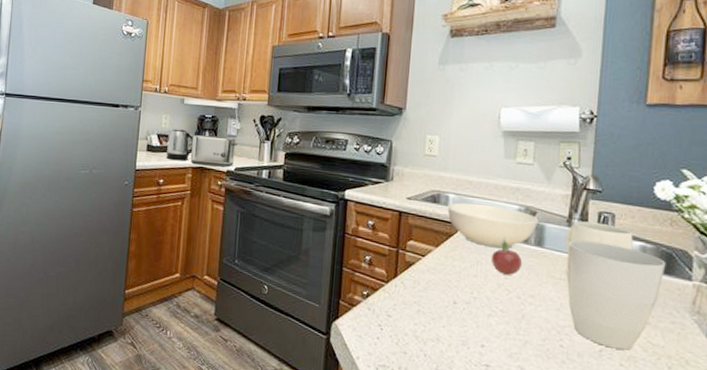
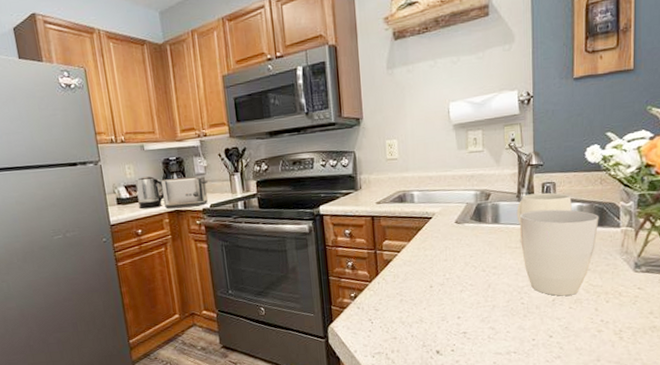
bowl: present [447,202,539,248] -> none [413,194,493,232]
fruit: present [490,237,523,275] -> none [456,221,484,254]

